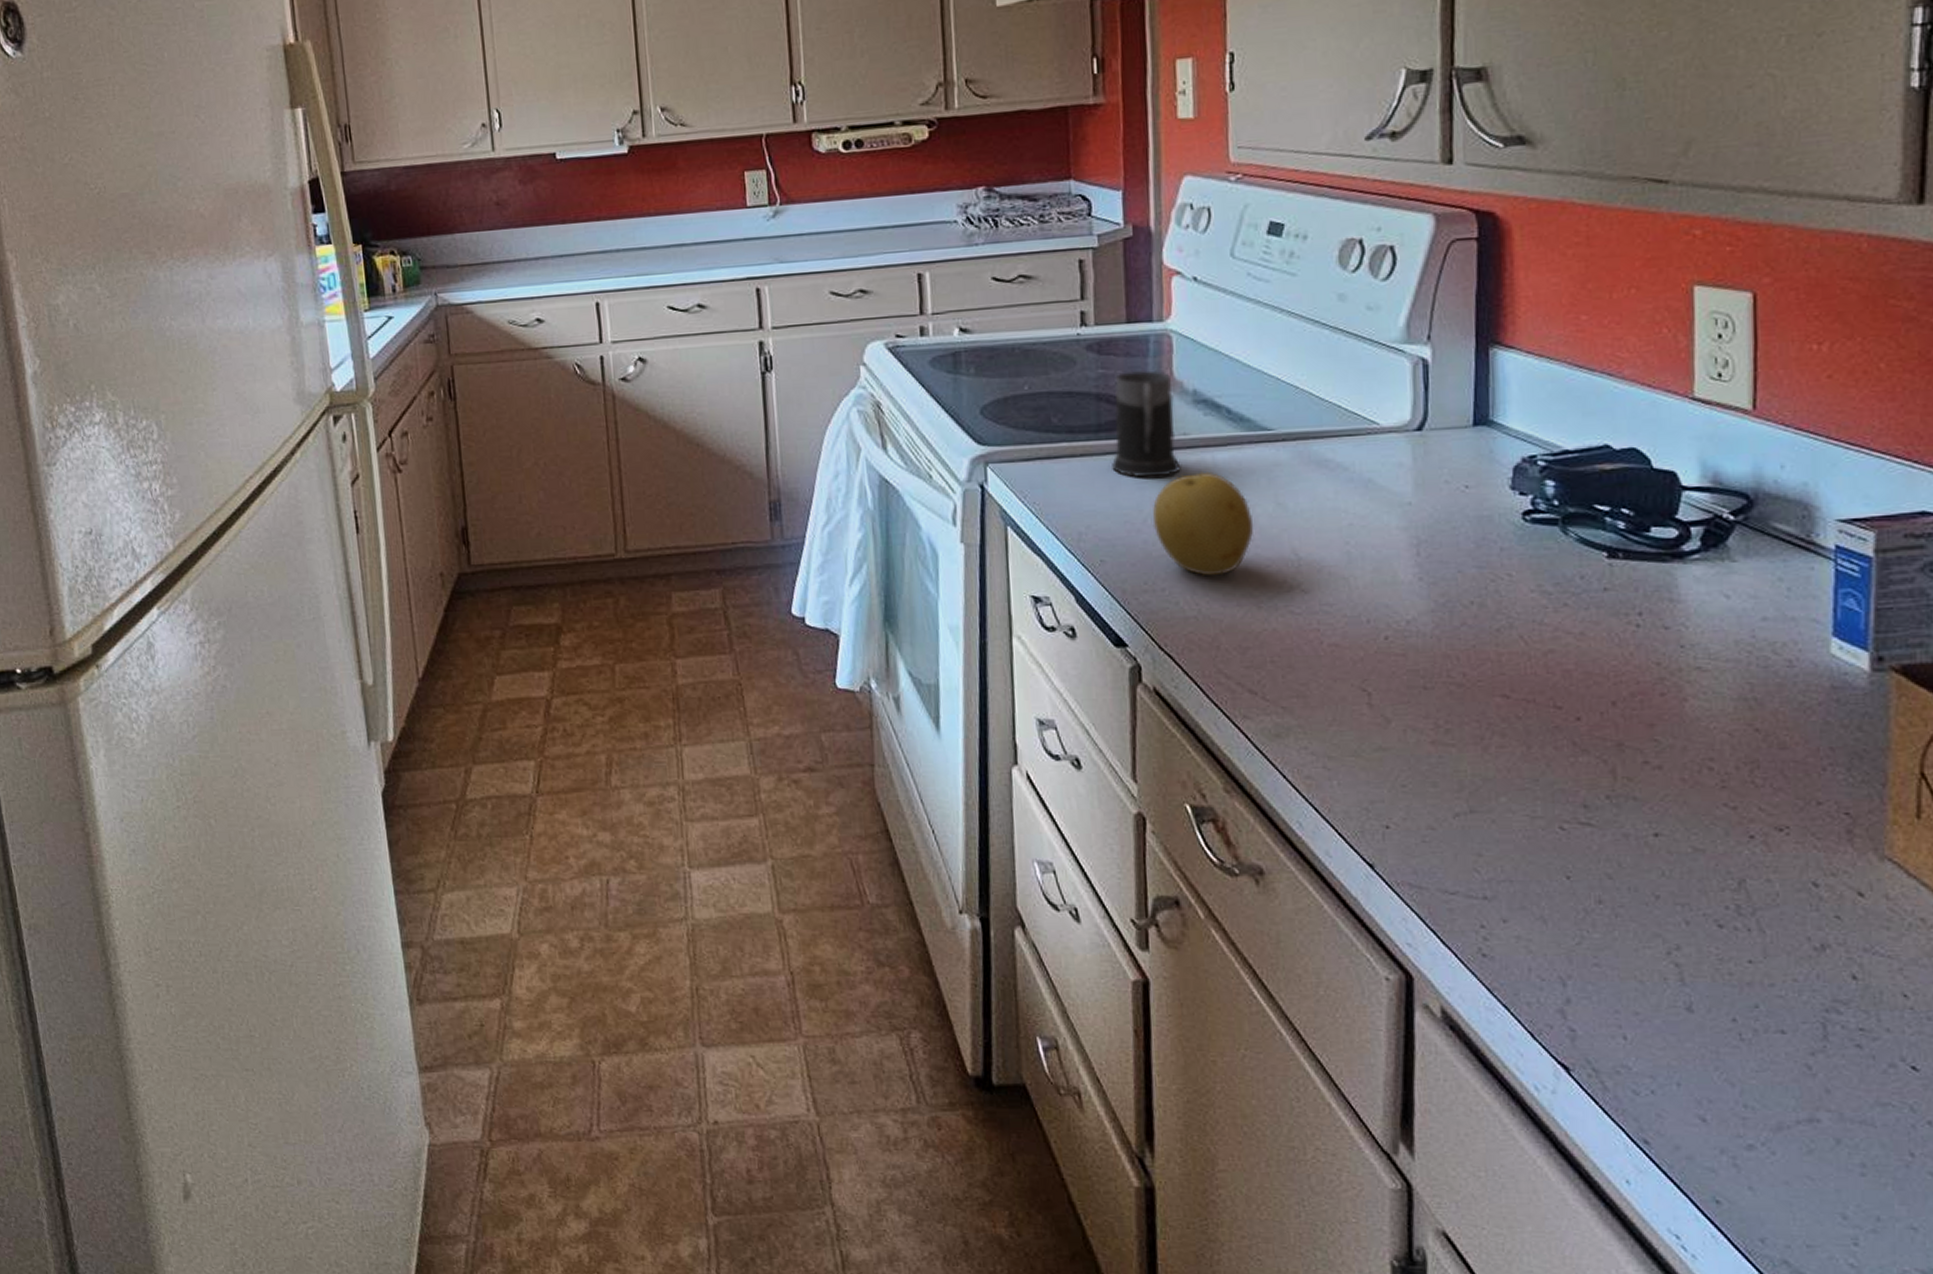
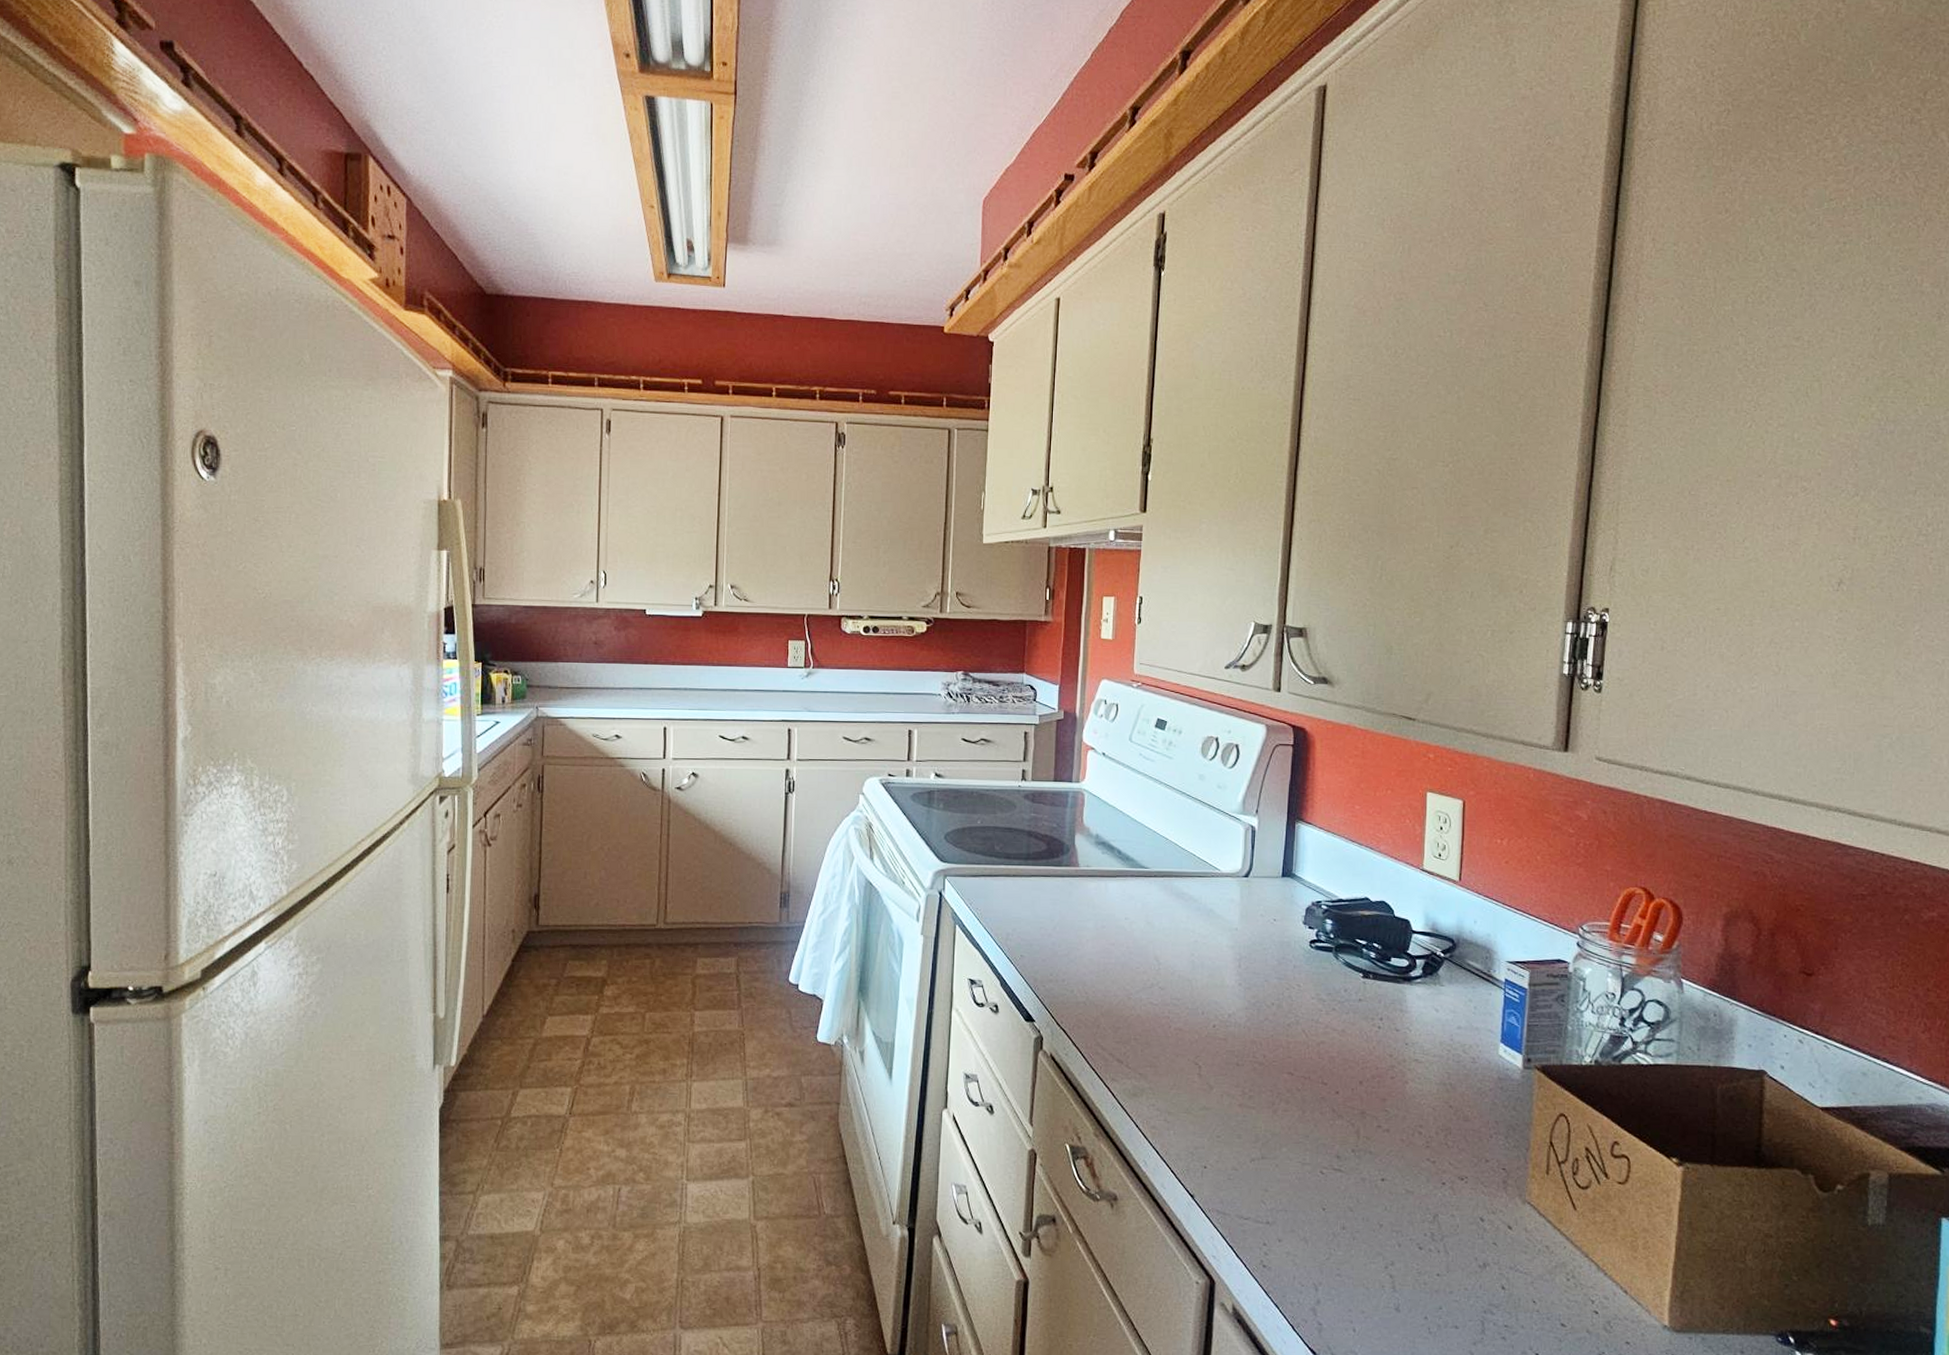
mug: present [1110,370,1181,478] -> none [1034,817,1083,896]
fruit: present [1152,471,1254,577] -> none [1060,895,1130,973]

